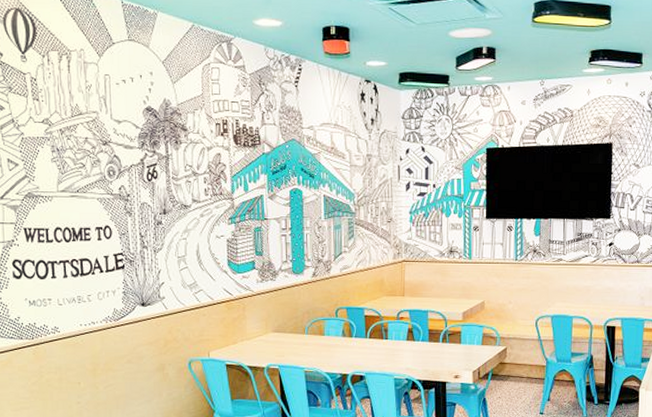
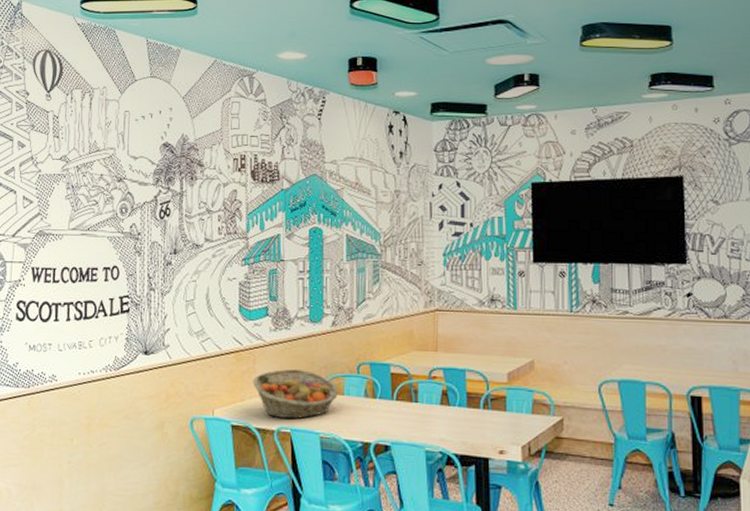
fruit basket: none [243,314,320,358] -> present [253,368,339,419]

